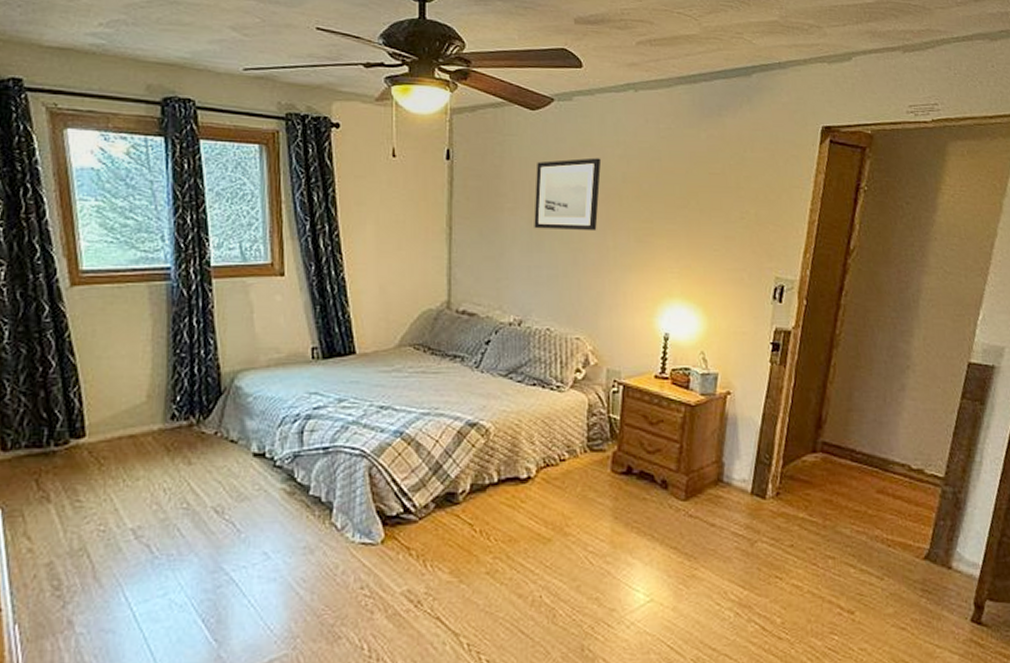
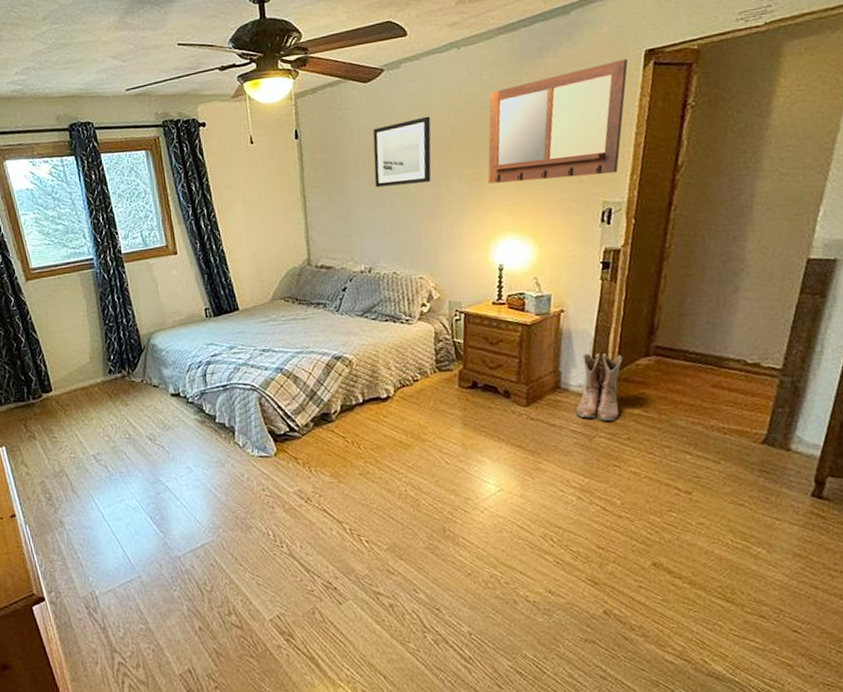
writing board: none [658,131,805,249] -> present [488,58,628,184]
boots: none [738,443,790,525] -> present [576,352,623,422]

